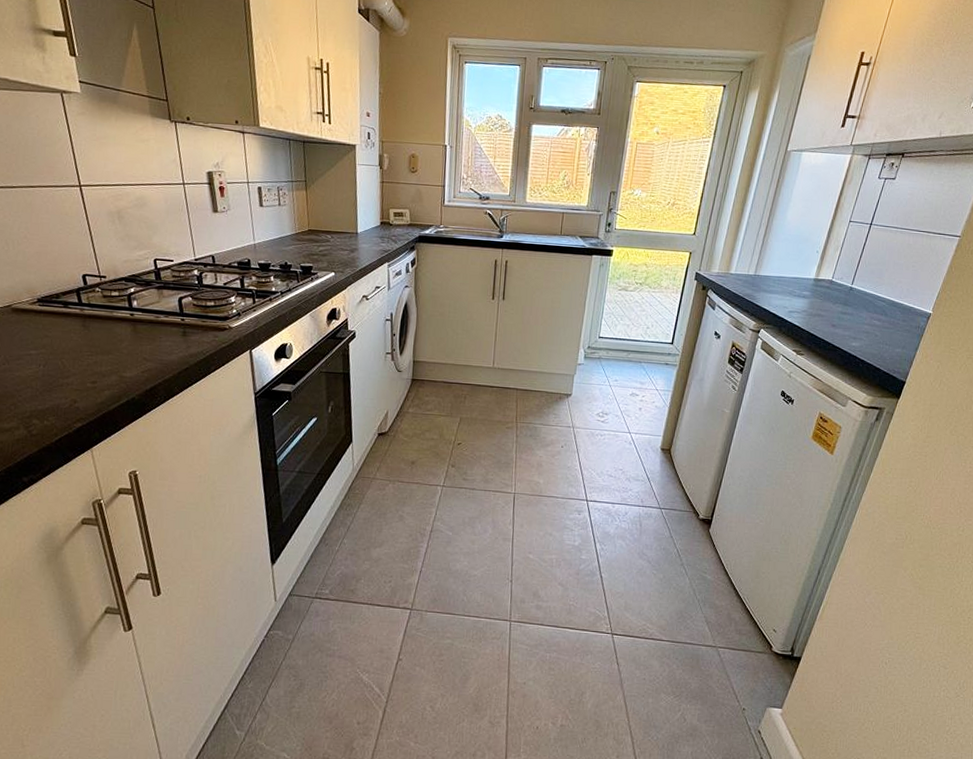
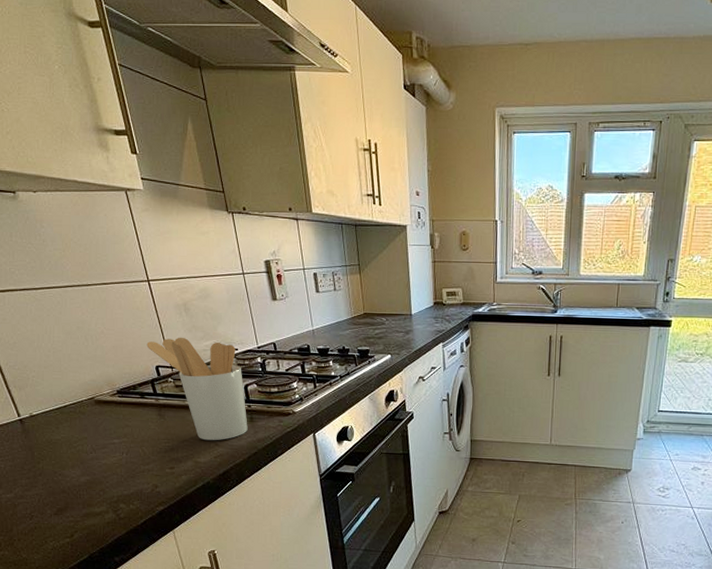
utensil holder: none [74,245,180,355] -> present [146,337,248,441]

